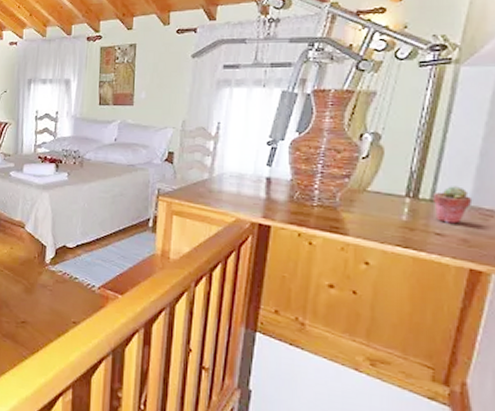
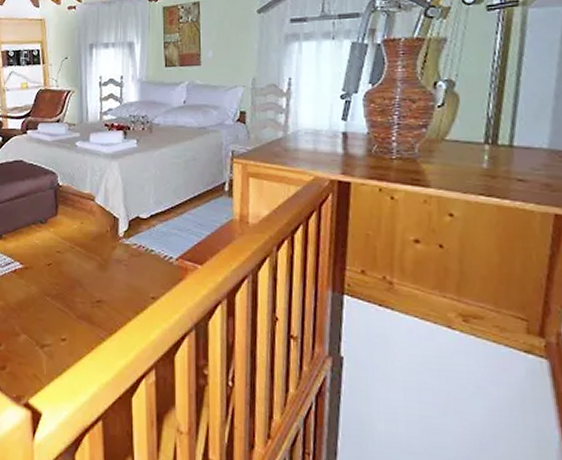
potted succulent: present [432,186,473,224] -> none [511,130,552,168]

